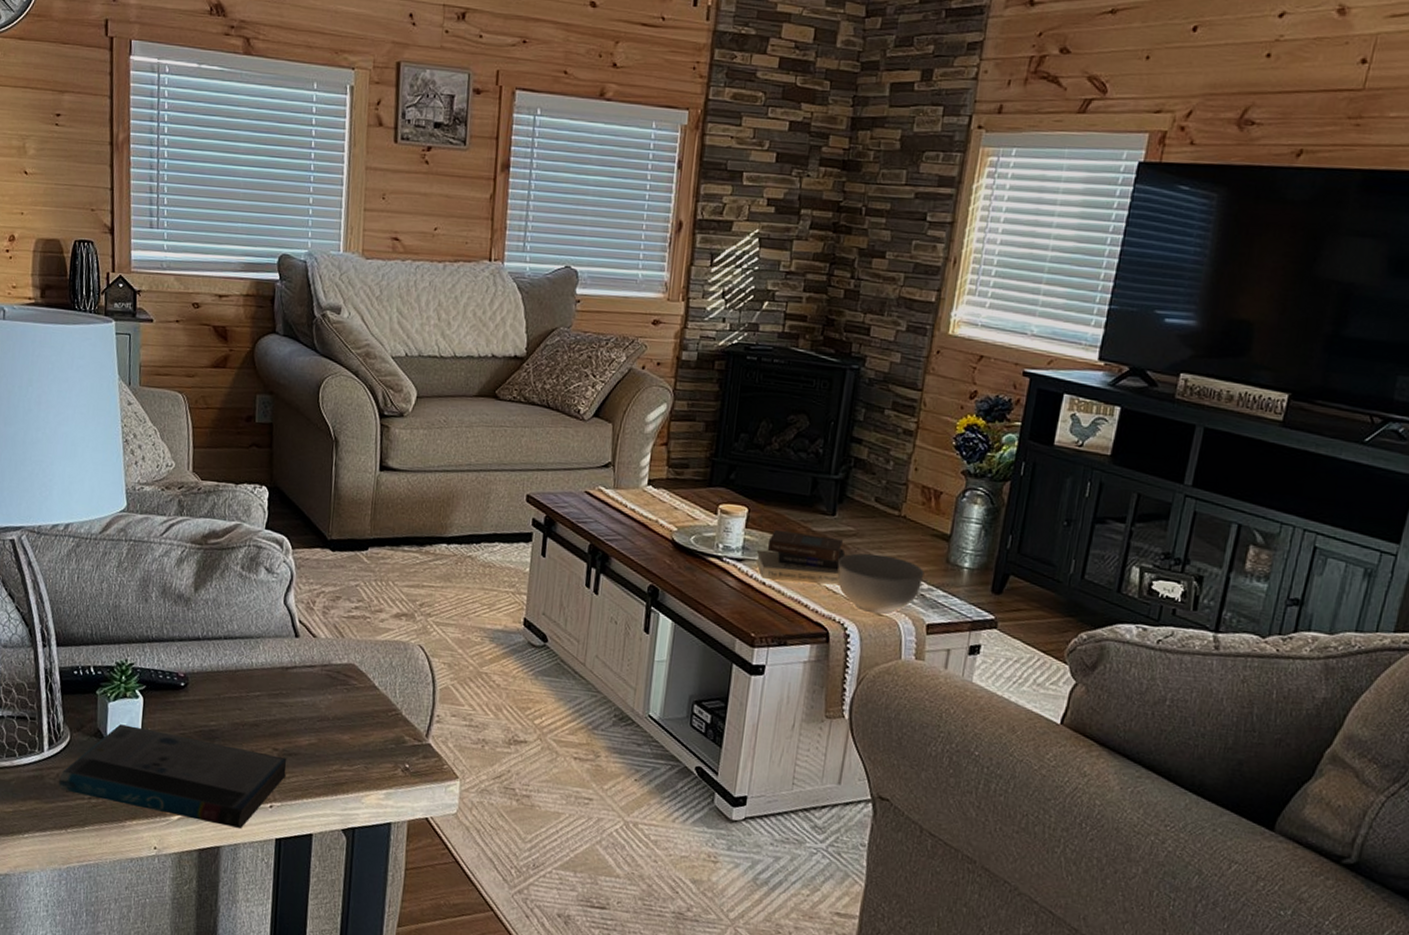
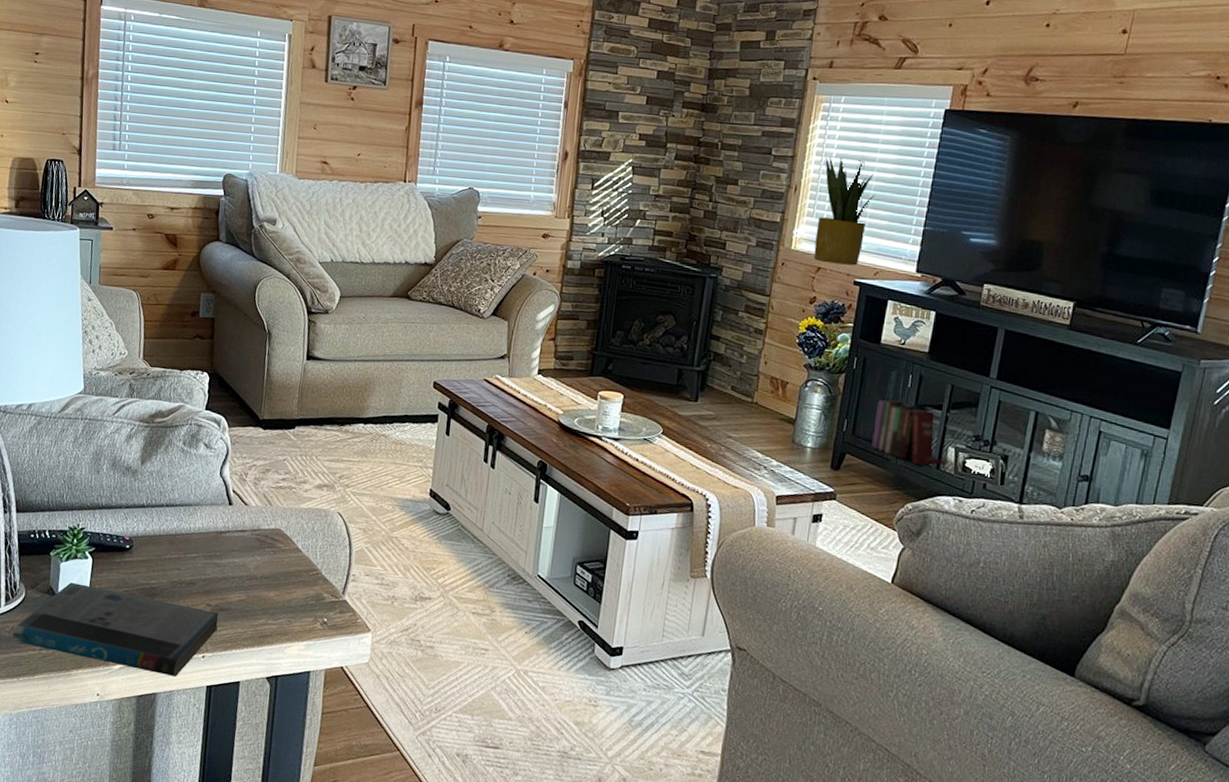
books: present [755,529,846,586] -> none [629,413,707,462]
bowl: present [837,553,925,615] -> none [699,434,774,488]
planter: none [975,221,1052,353] -> present [813,156,876,266]
books: none [1040,511,1131,589] -> present [871,399,948,466]

